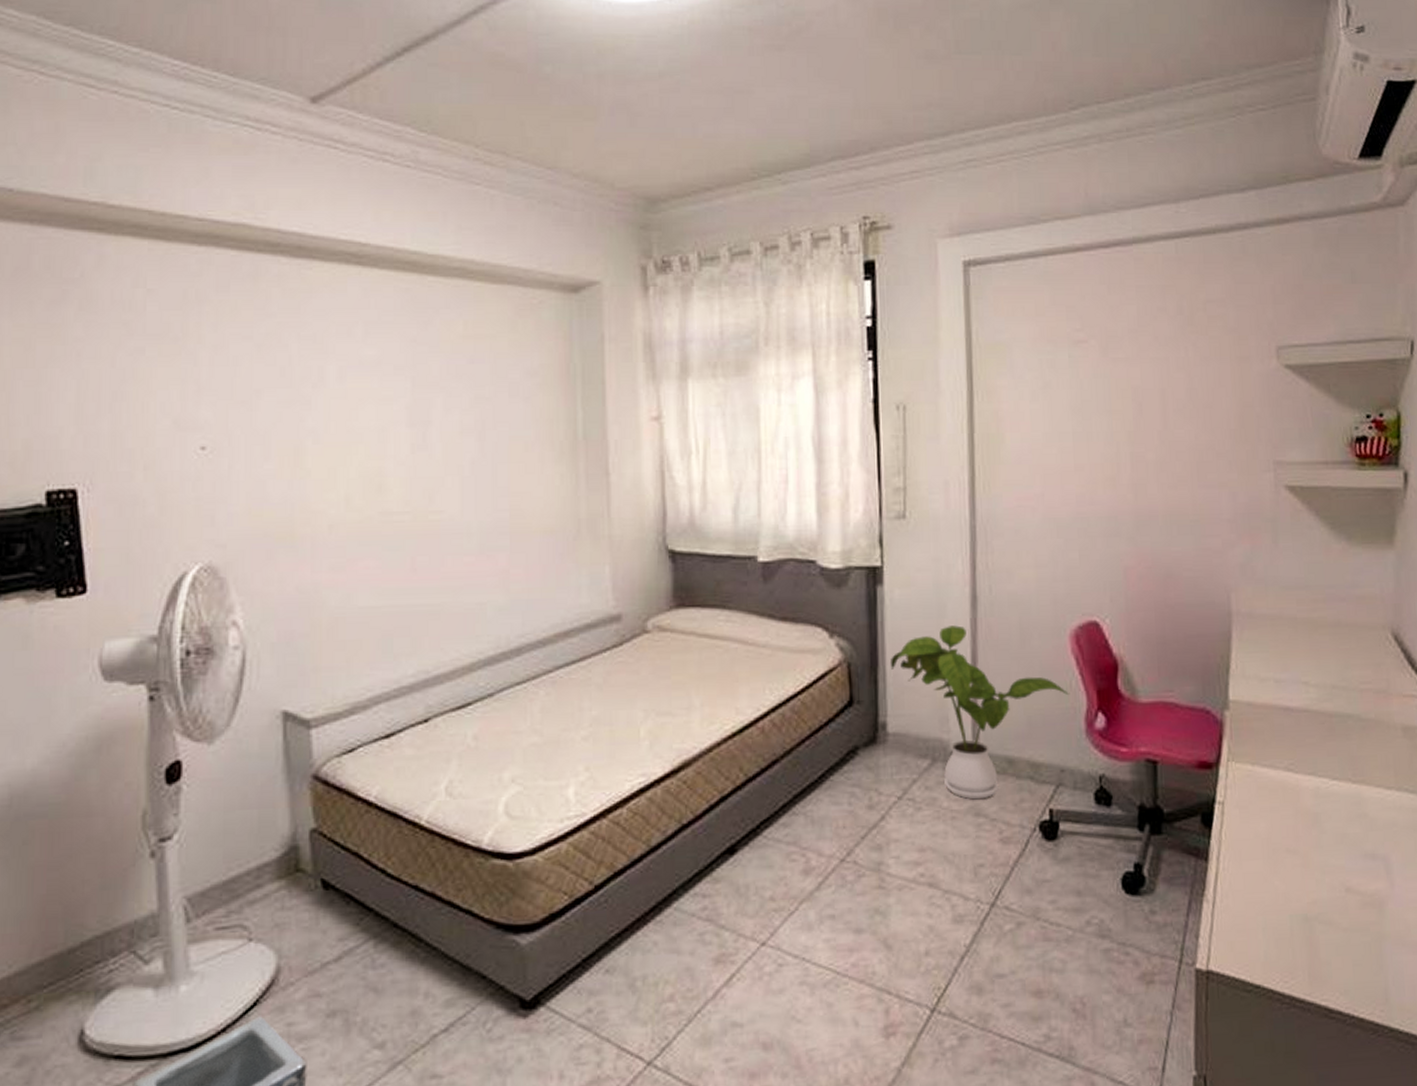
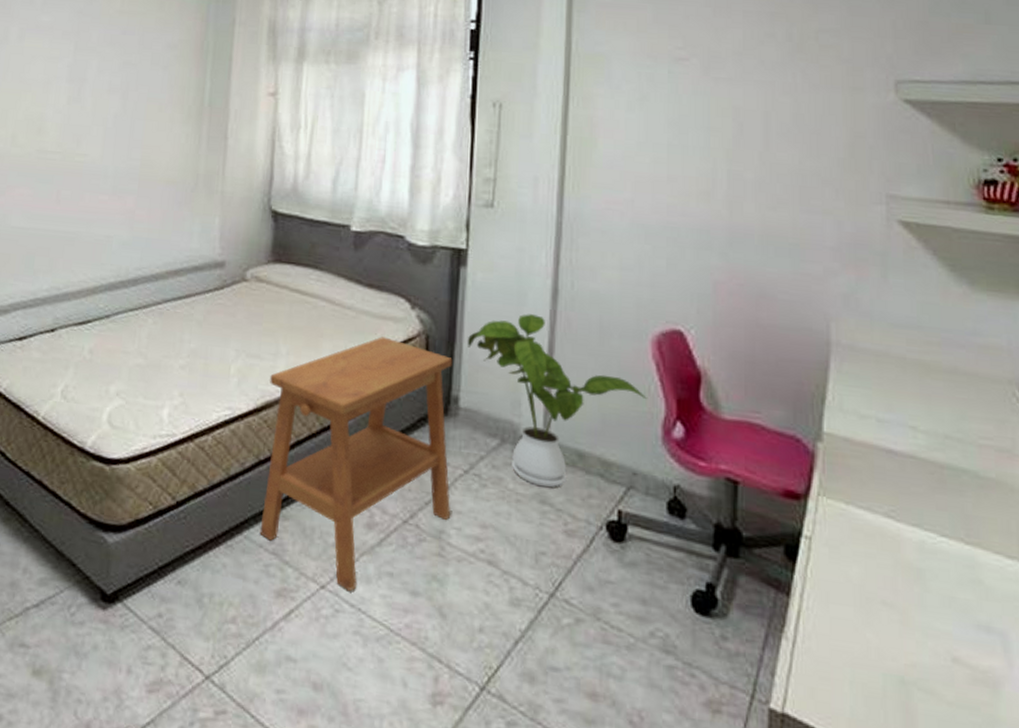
side table: none [685,671,888,942] -> present [259,336,453,591]

